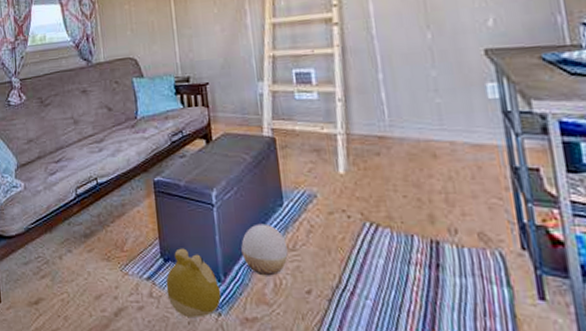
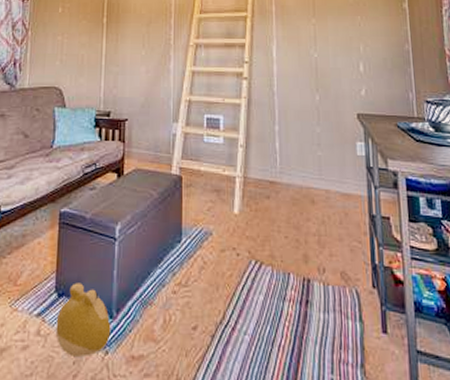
ball: present [241,223,288,276] -> none [137,259,180,312]

